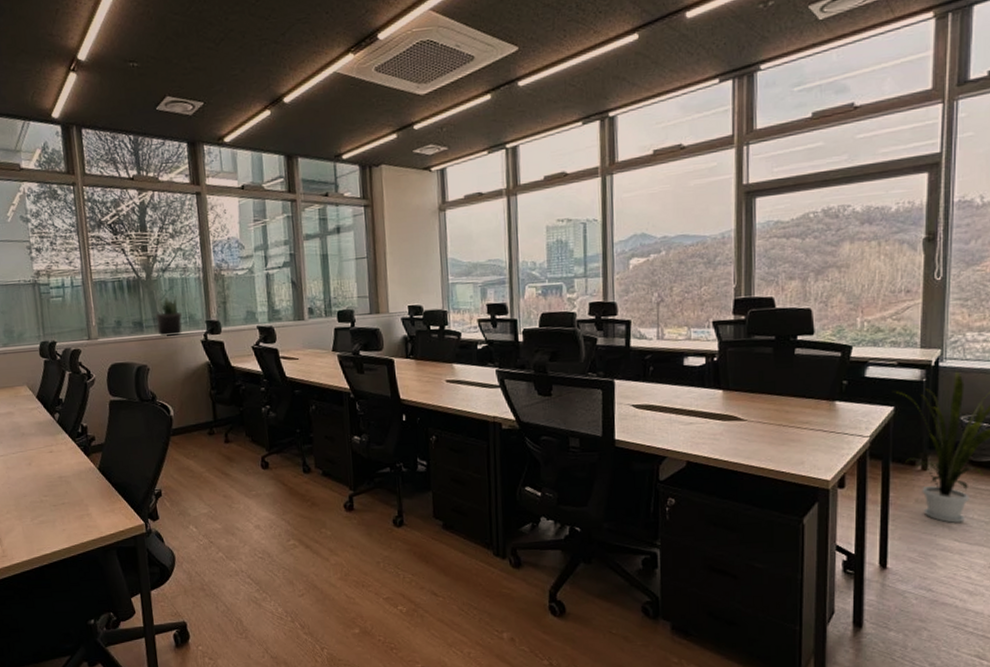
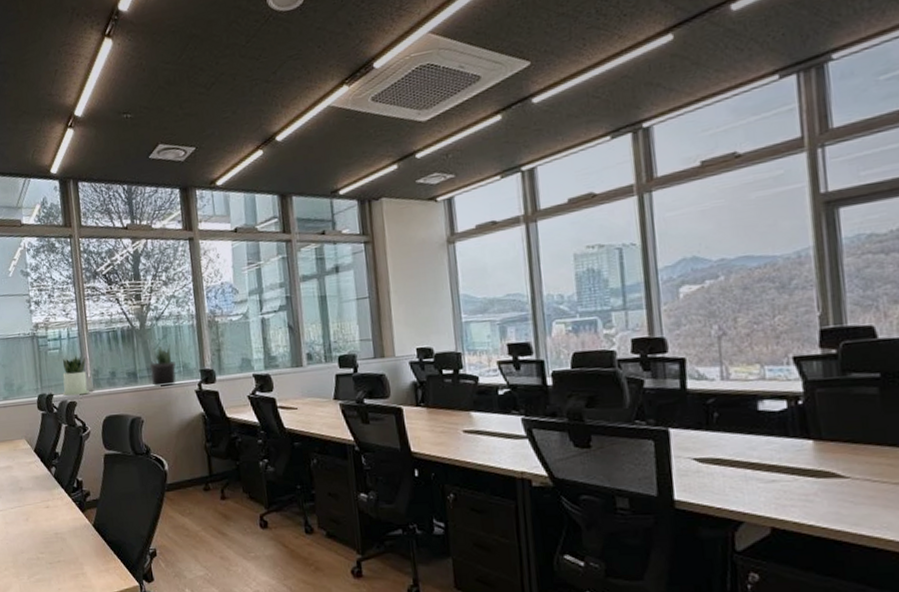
planter: none [65,304,95,345] -> present [62,355,90,397]

